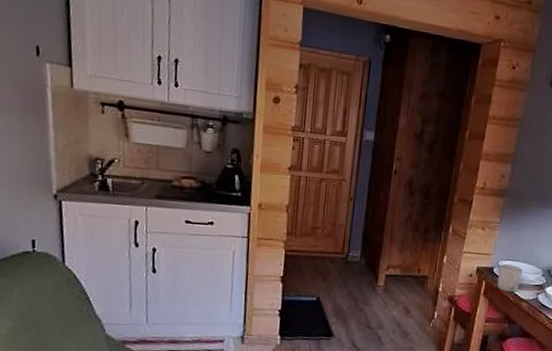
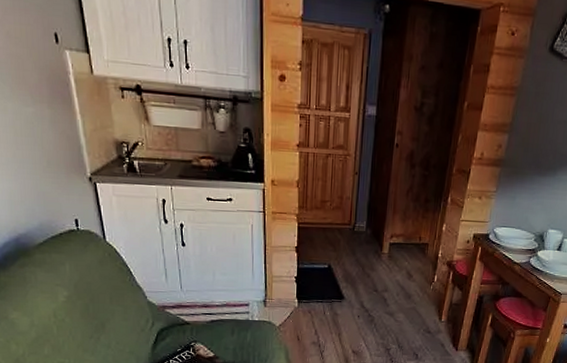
mug: present [497,264,523,293] -> none [492,231,517,257]

